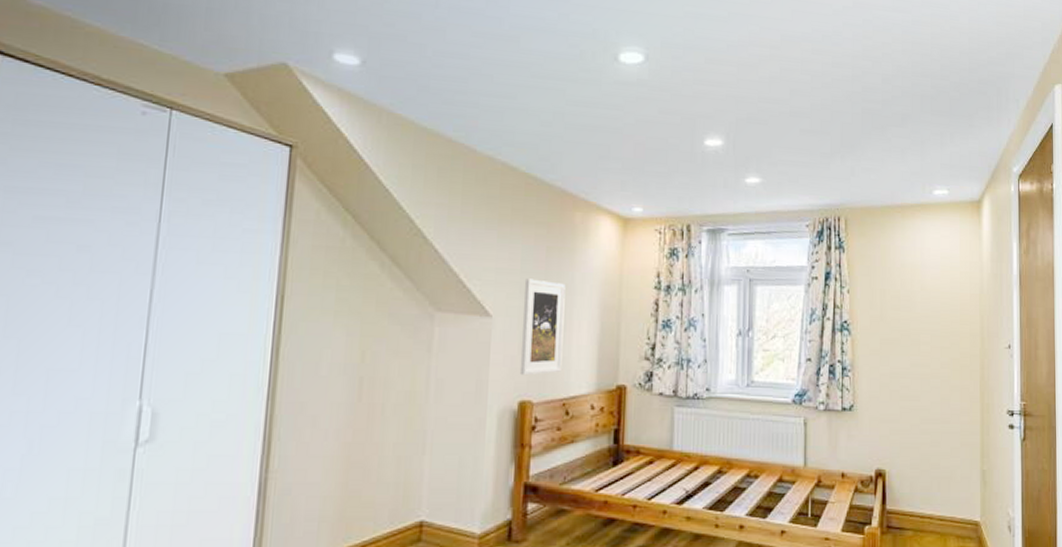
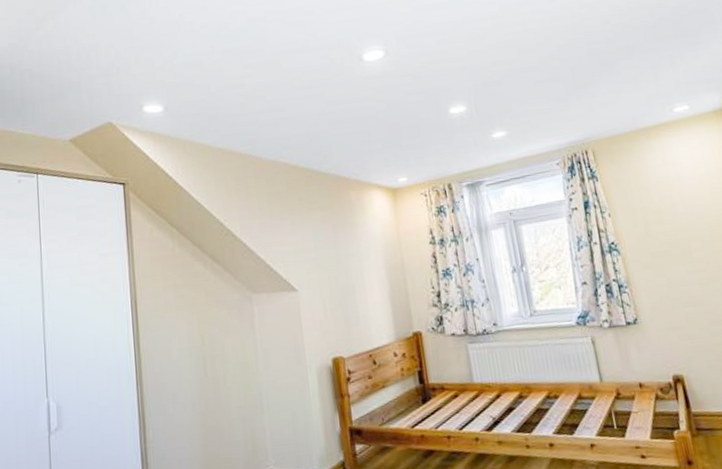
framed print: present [519,278,566,376] -> none [320,253,363,336]

